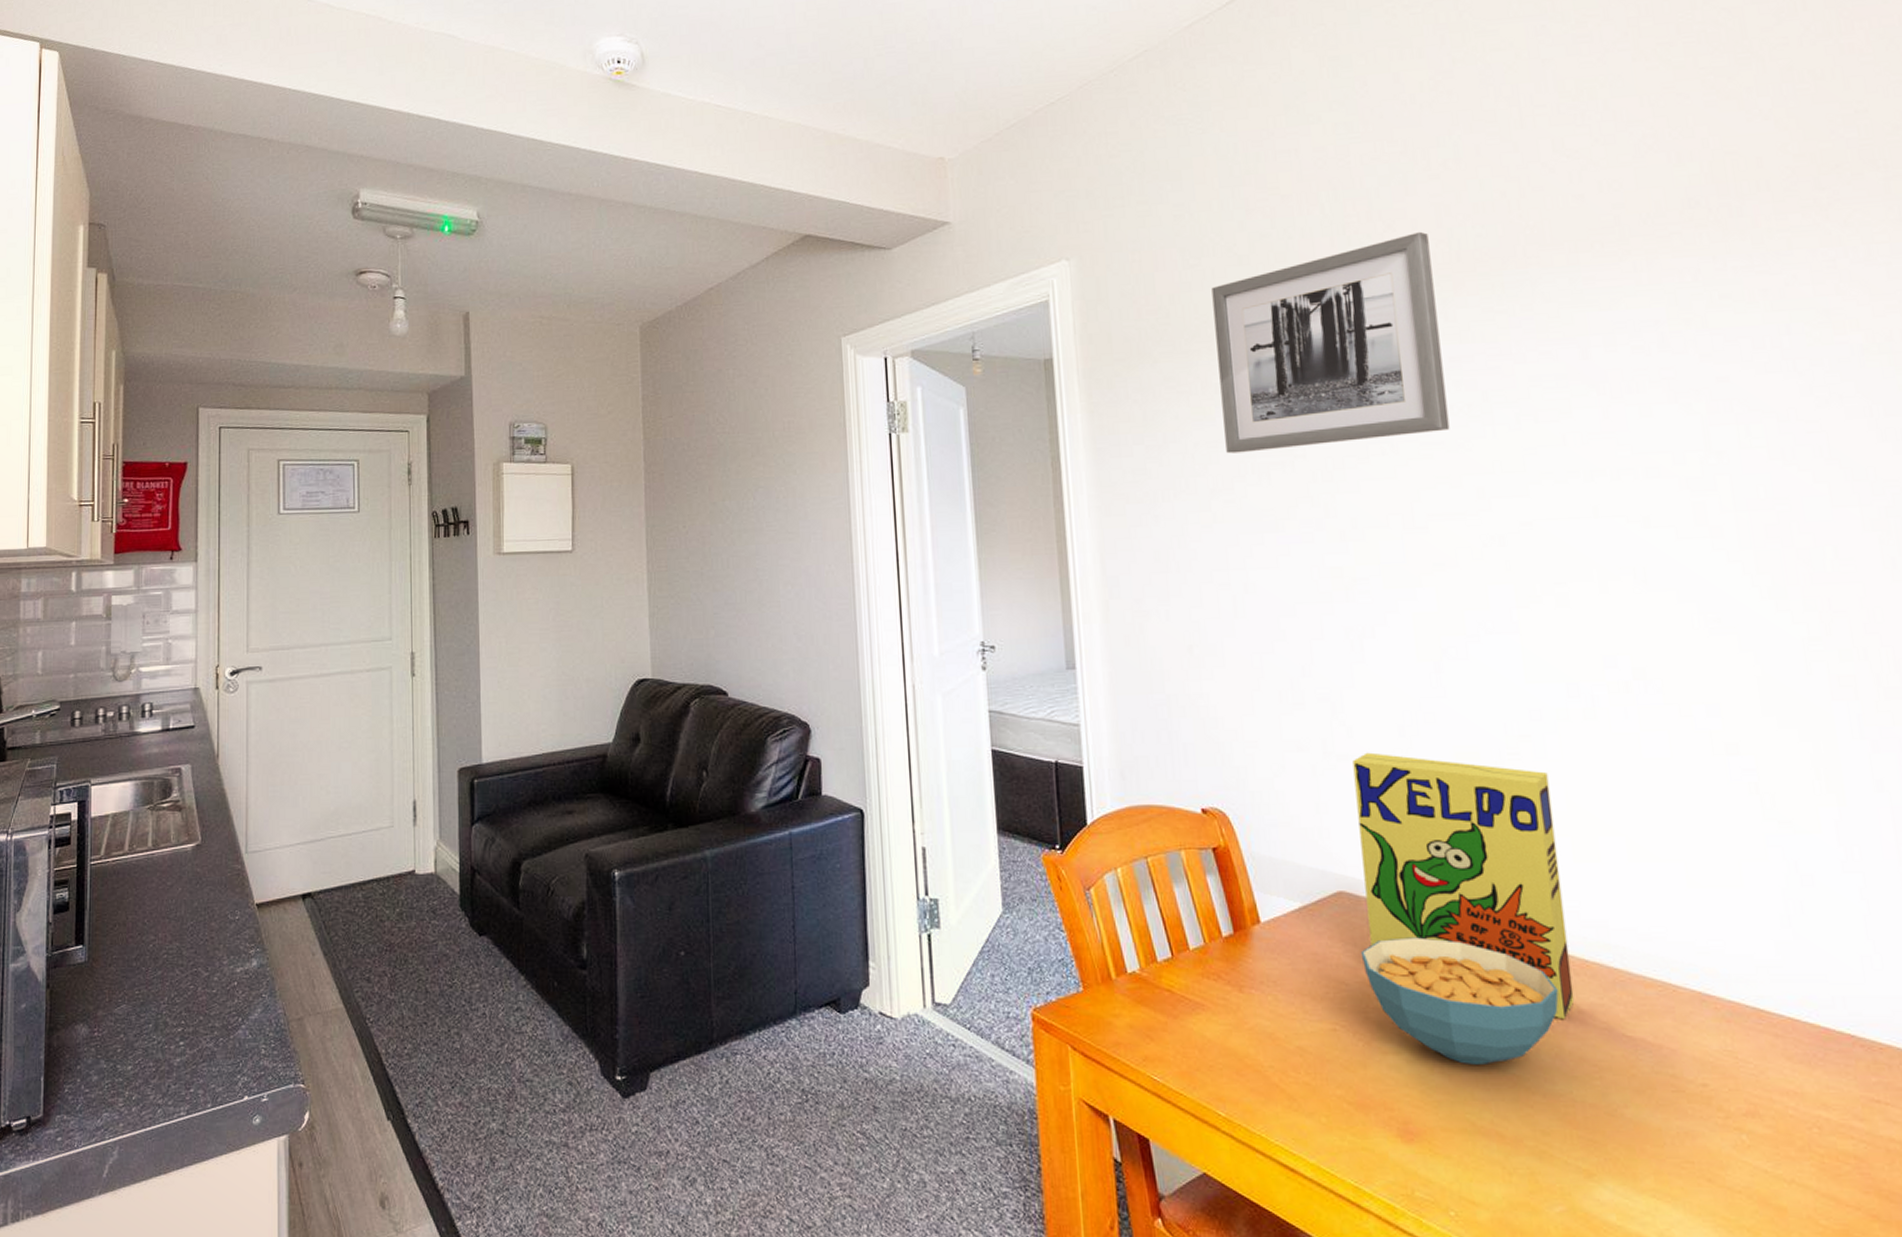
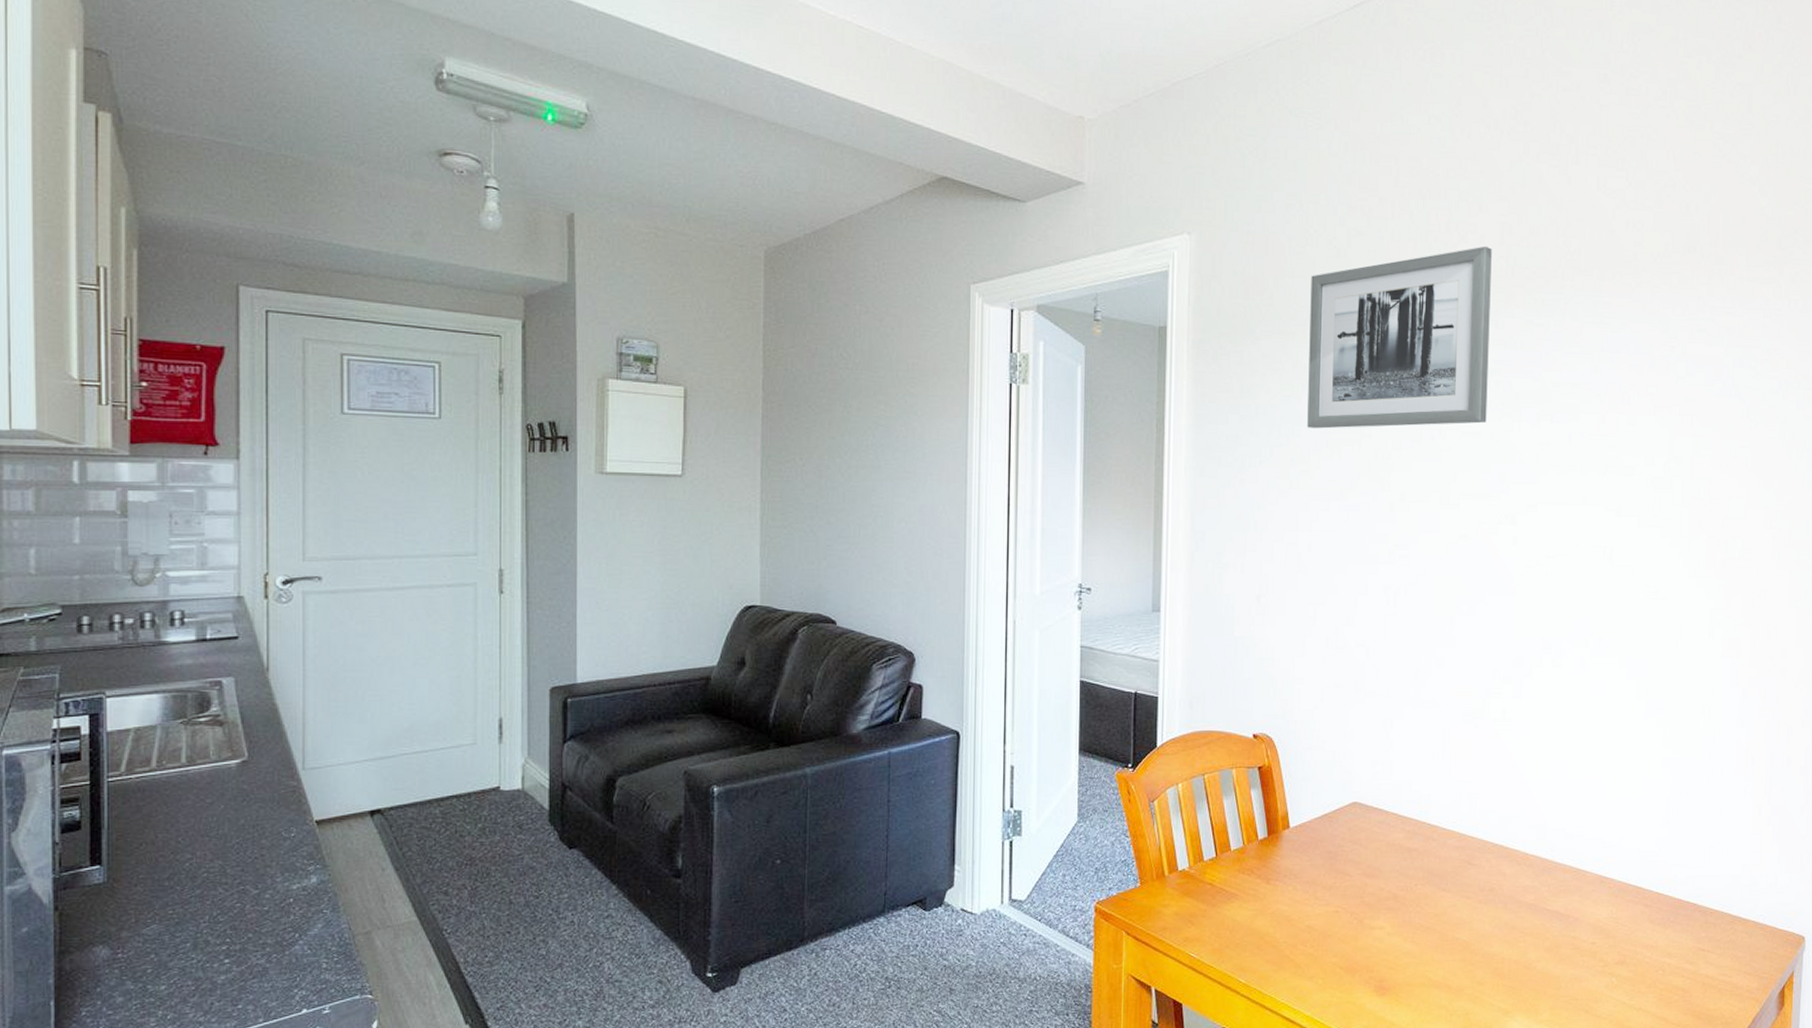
cereal box: present [1352,752,1575,1020] -> none [1373,690,1520,899]
cereal bowl: present [1360,937,1559,1066] -> none [1364,838,1504,936]

